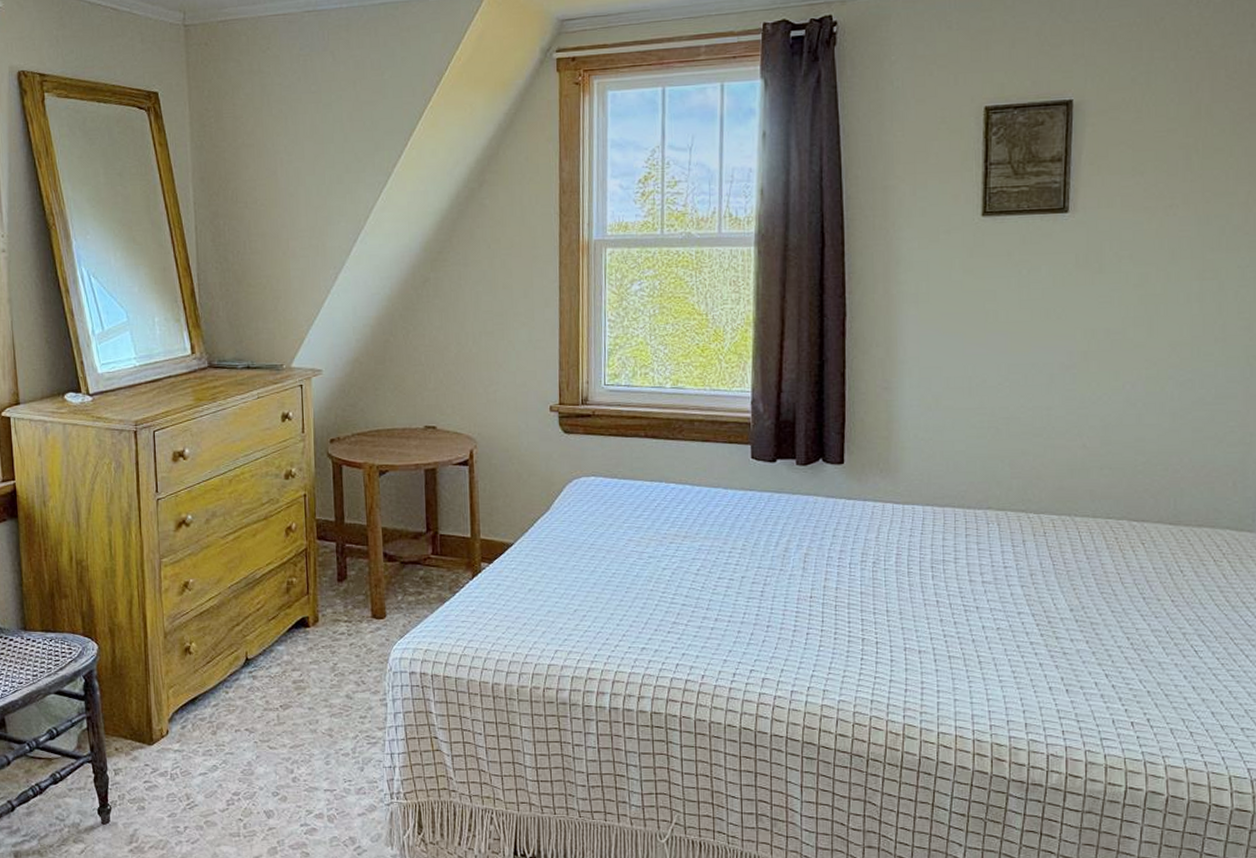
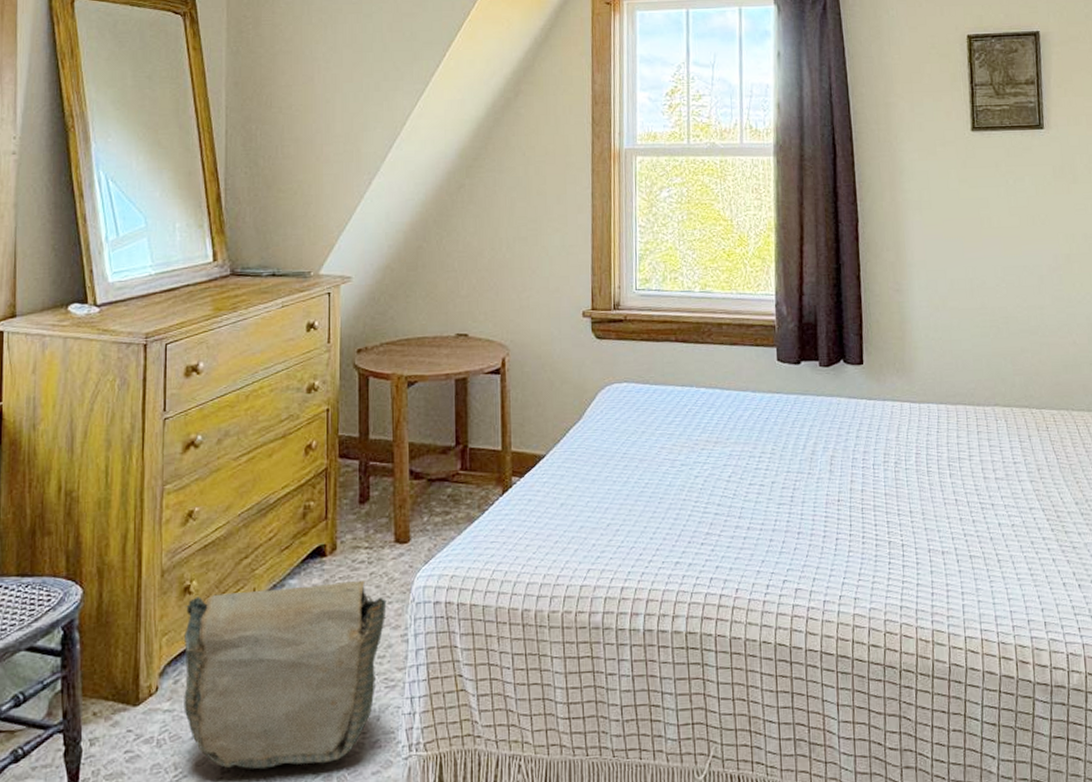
bag: none [187,649,366,805] -> present [184,579,387,770]

